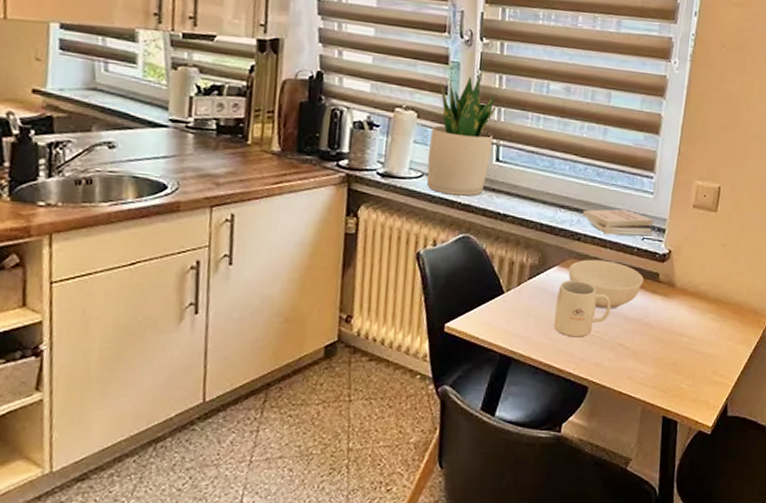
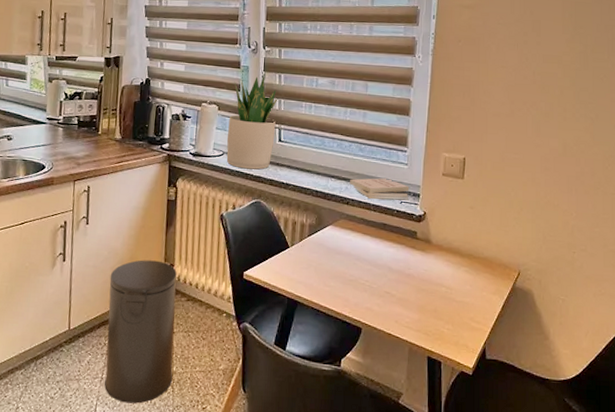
trash bin: none [254,310,356,490] -> present [104,260,177,404]
mug: present [554,280,612,338] -> none [330,237,378,286]
bowl: present [568,259,644,309] -> none [340,219,404,262]

